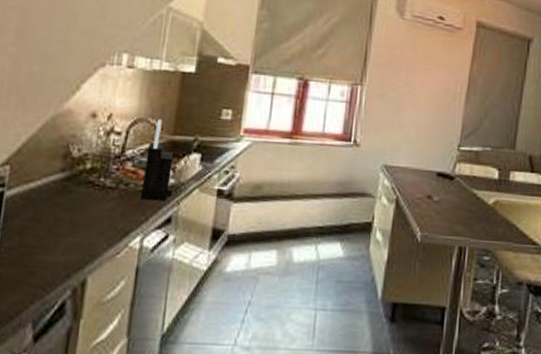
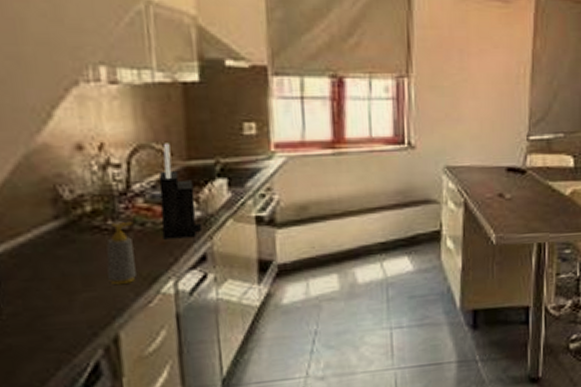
soap bottle: none [89,181,121,235] -> present [106,222,136,286]

